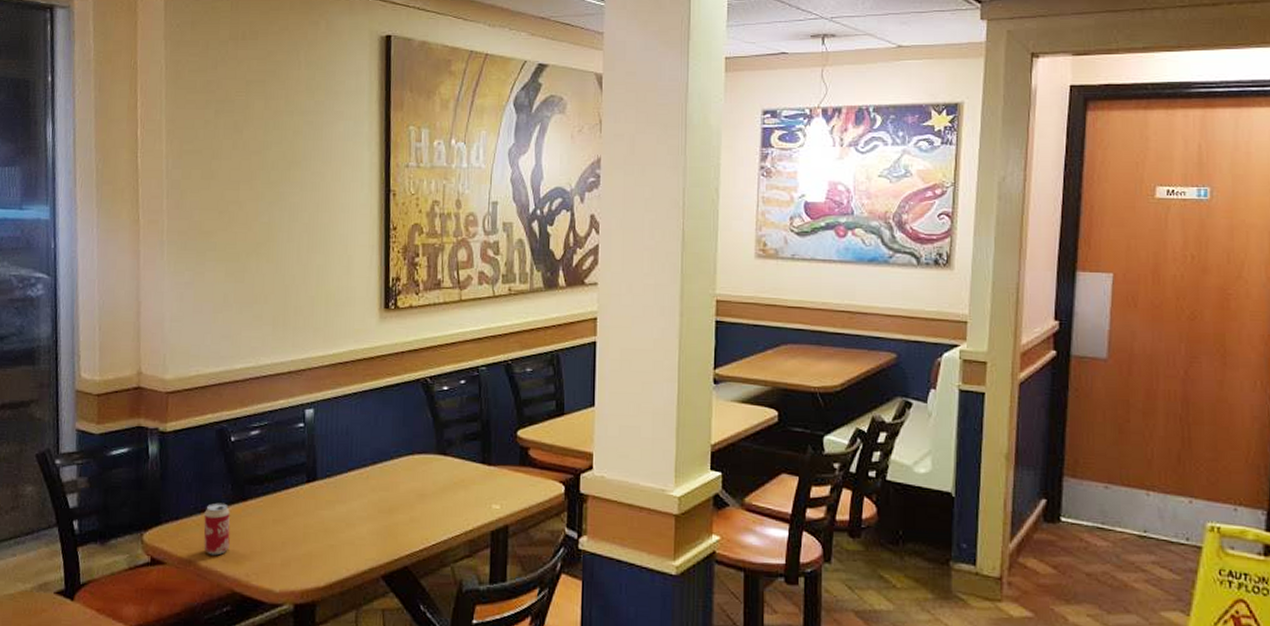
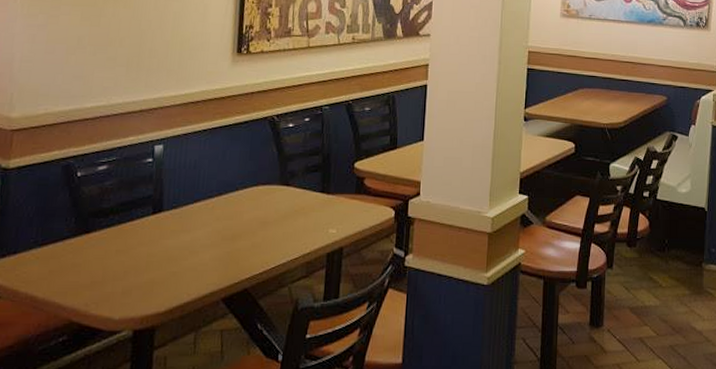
beverage can: present [203,502,230,556] -> none [42,236,72,287]

